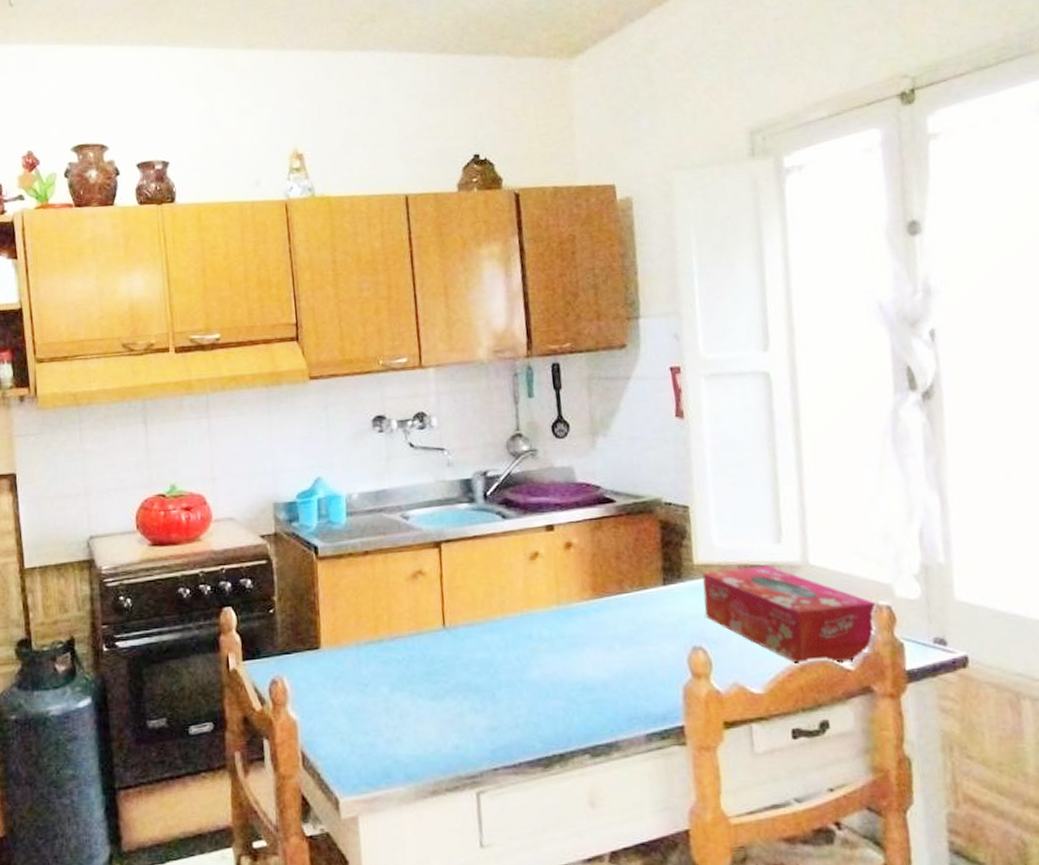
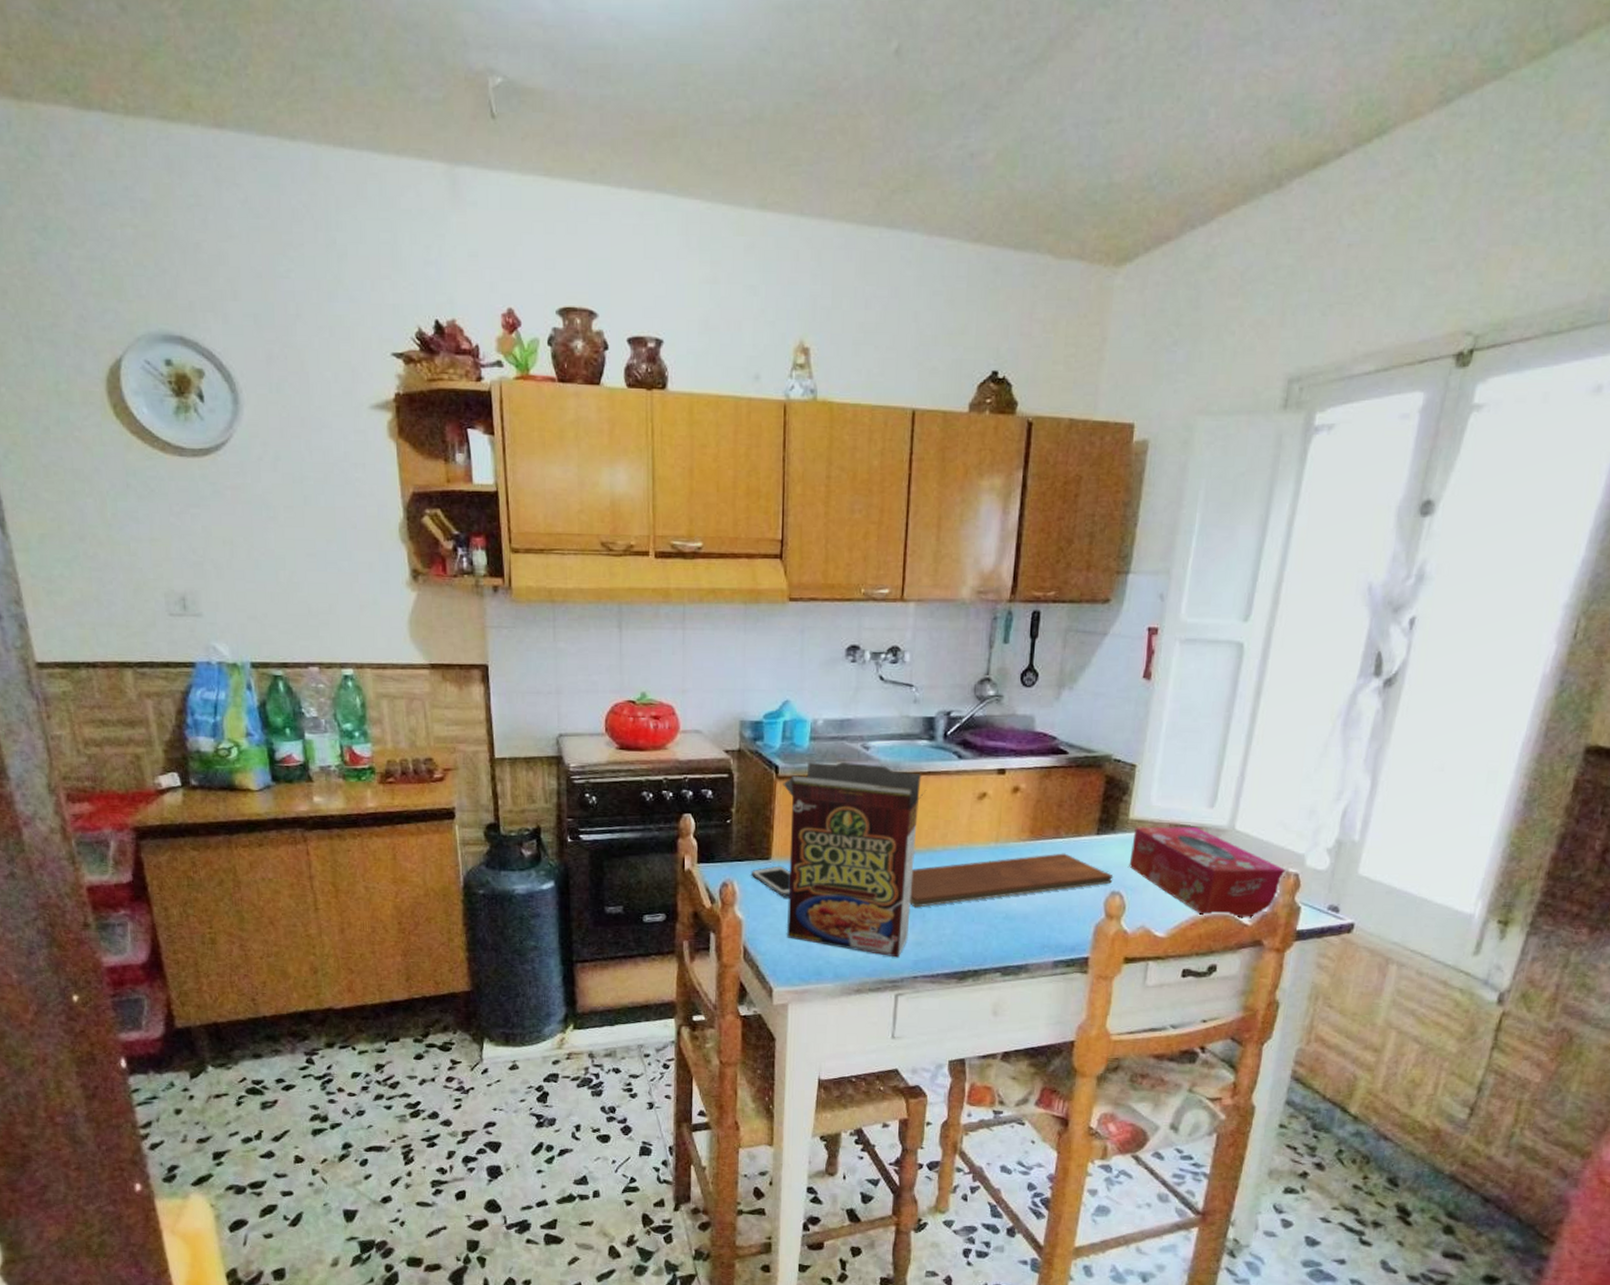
cell phone: none [300,654,345,690] -> present [751,865,790,897]
cereal box: none [324,534,481,748] -> present [783,762,927,958]
chopping board: none [472,609,692,687] -> present [910,853,1114,908]

